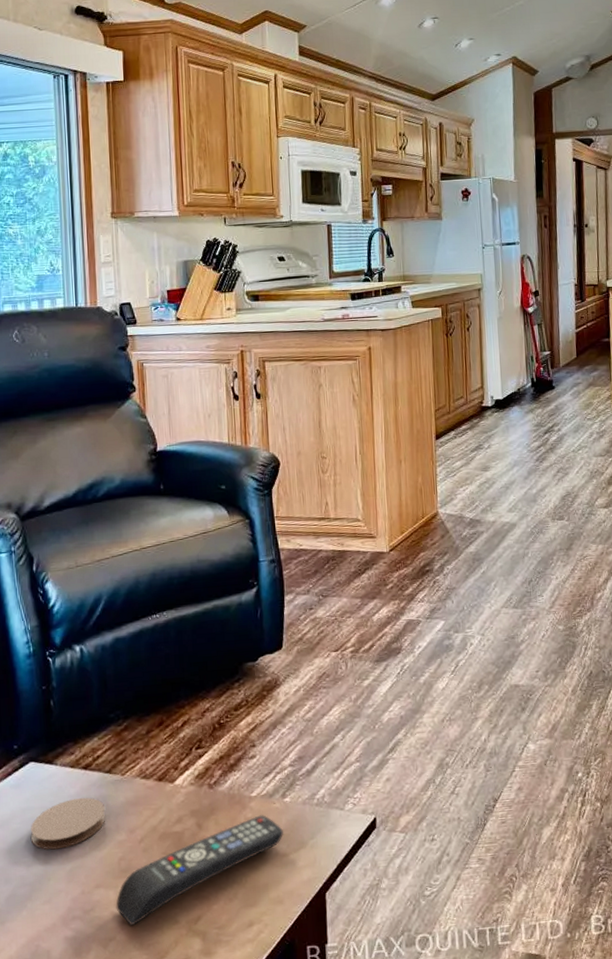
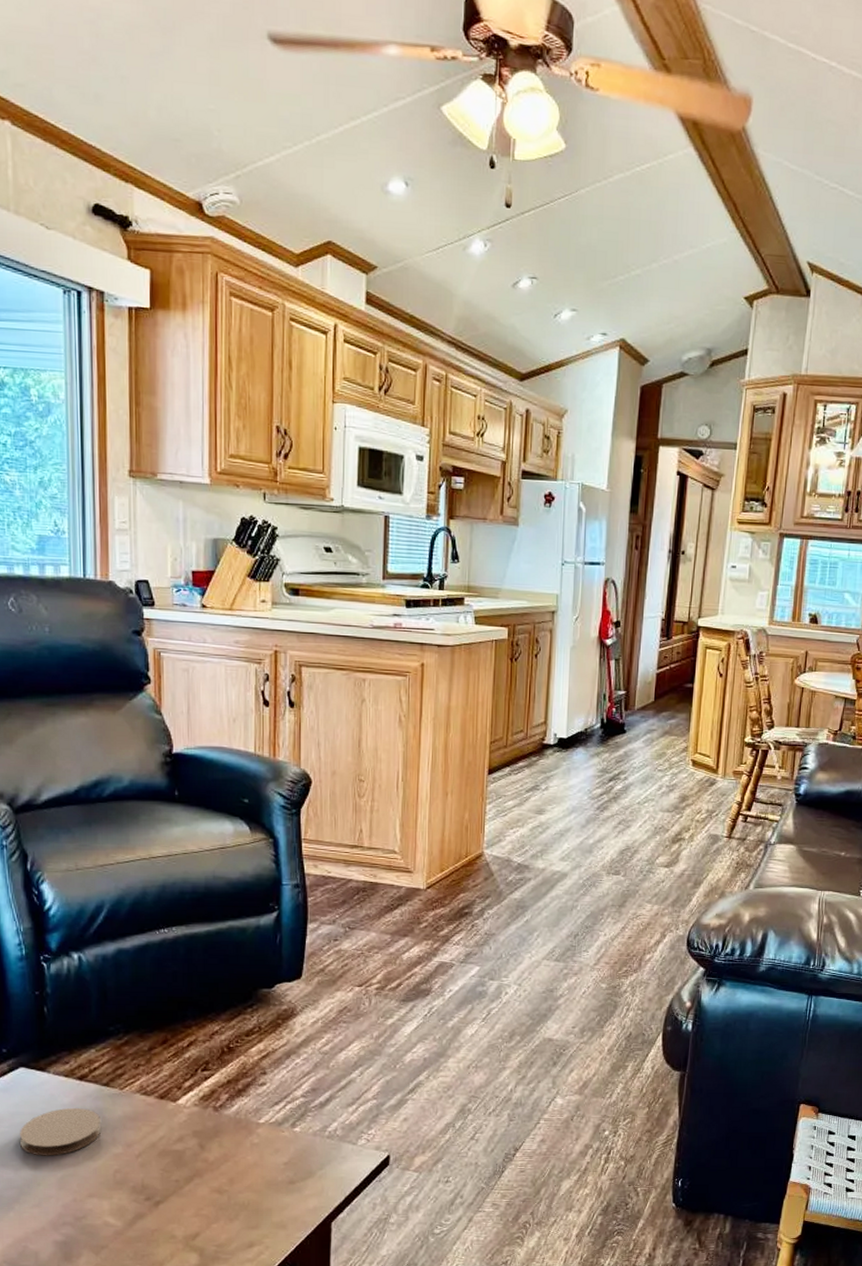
remote control: present [116,815,283,925] -> none [109,1142,291,1235]

